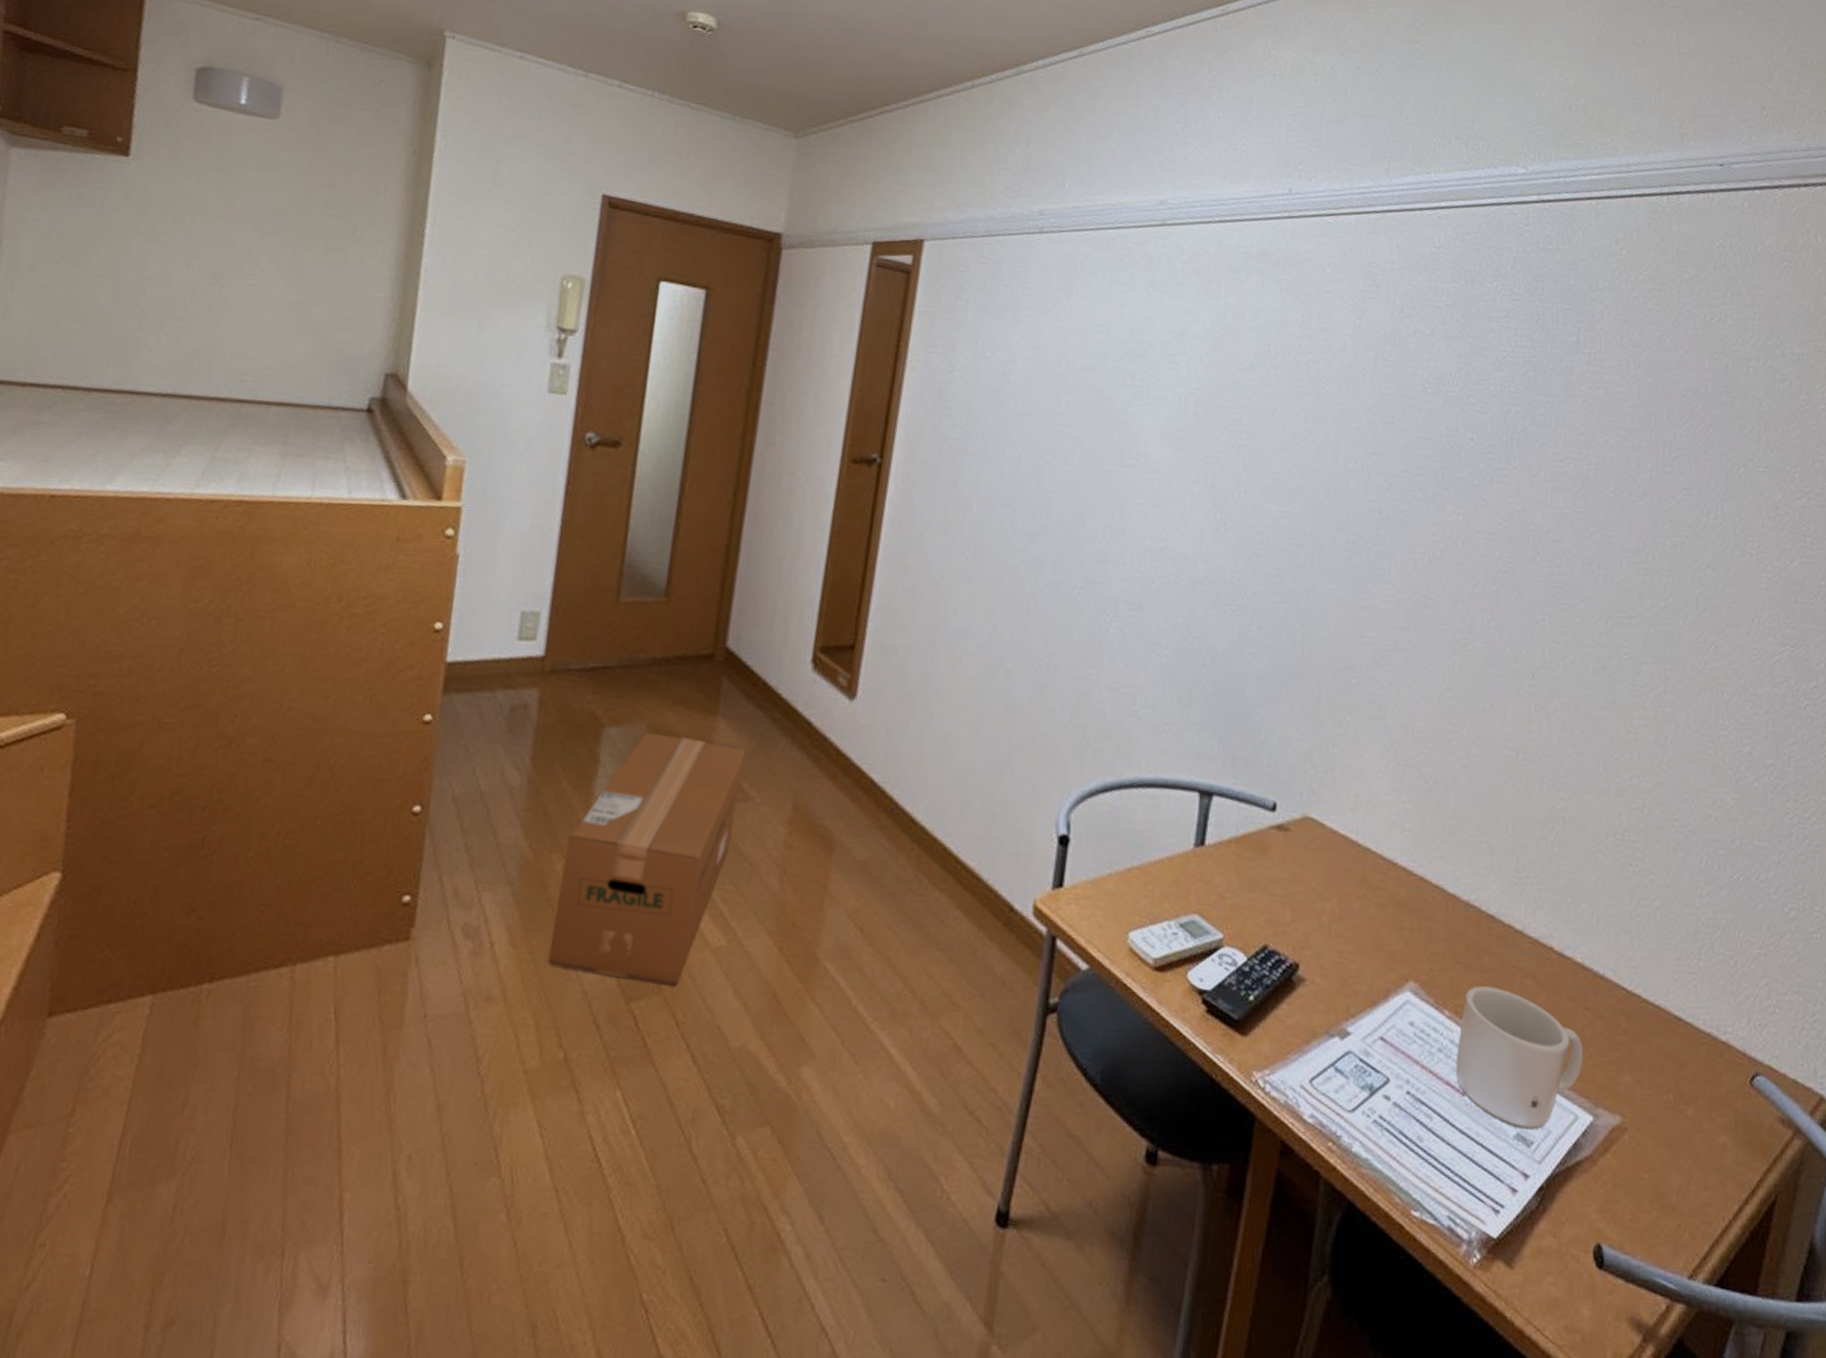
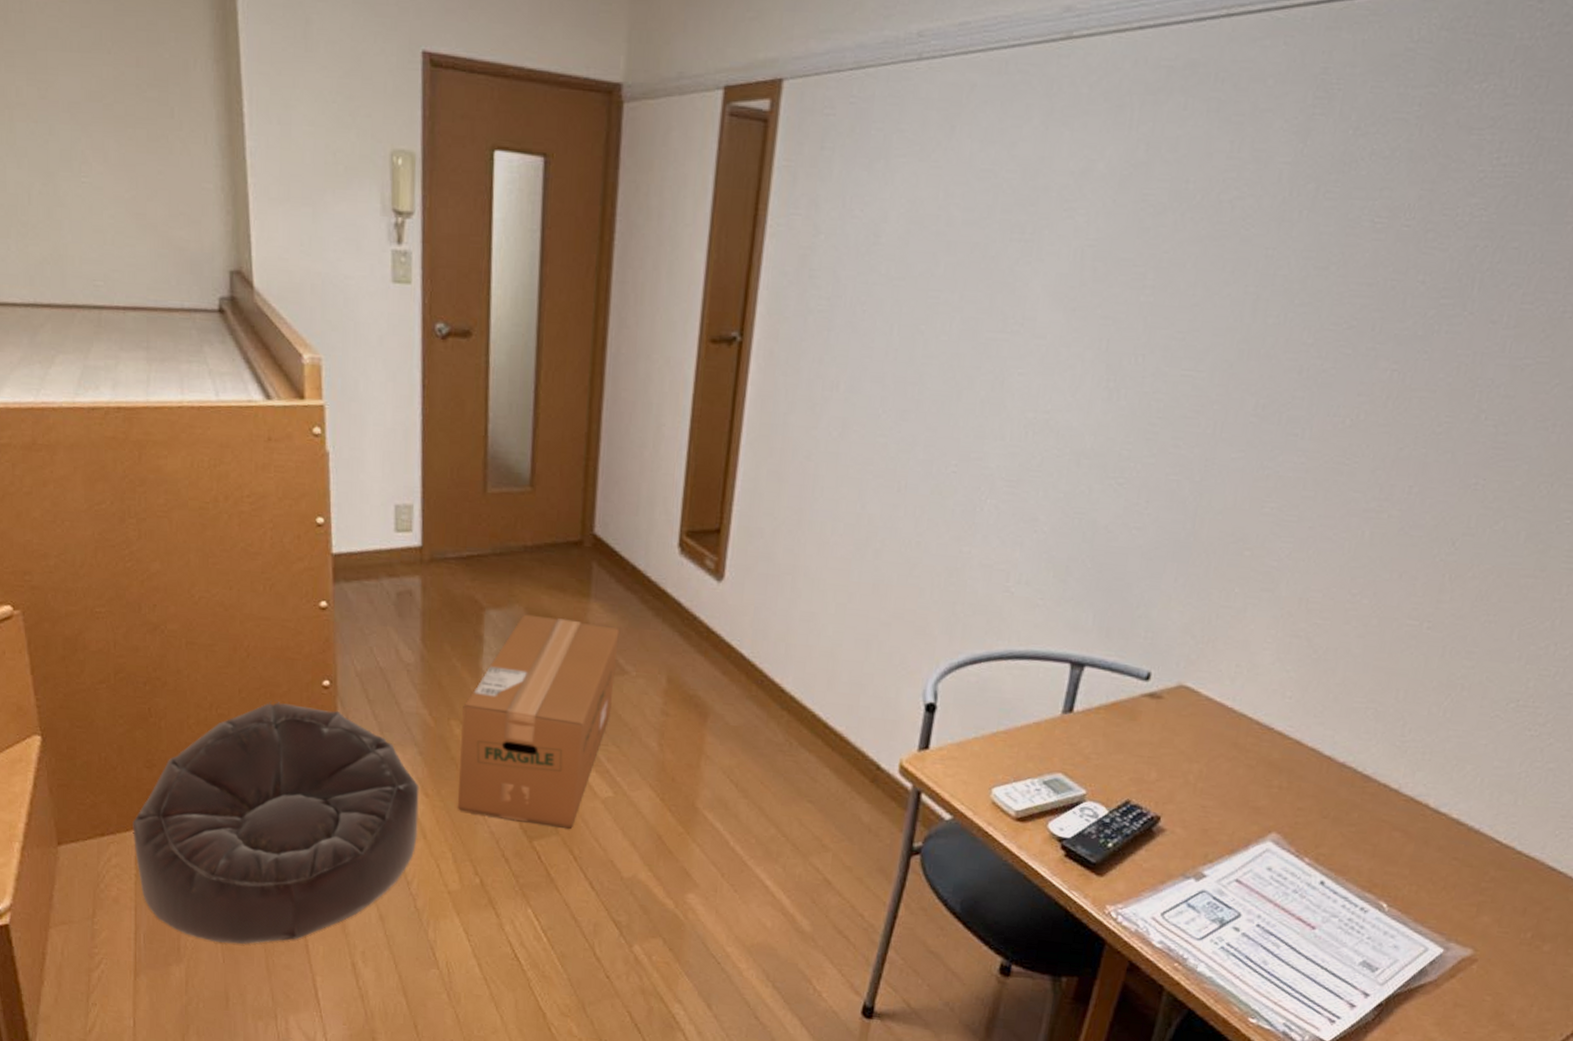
beanbag: none [142,829,507,1150] -> present [133,700,419,944]
mug: present [1455,986,1584,1130] -> none [1309,837,1446,959]

